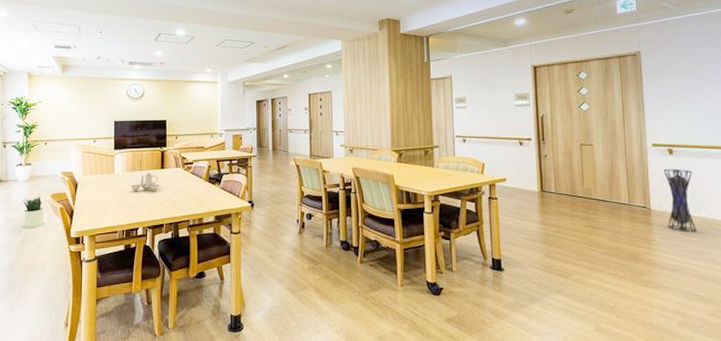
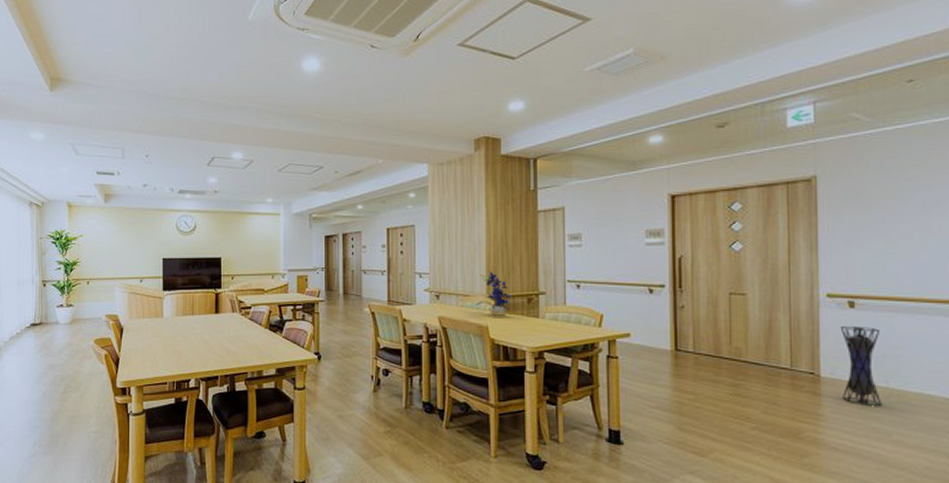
planter: present [22,196,46,229] -> none [64,341,89,377]
tea set: present [131,172,161,192] -> none [181,317,216,340]
flower arrangement: none [382,129,418,168] -> present [475,272,519,319]

